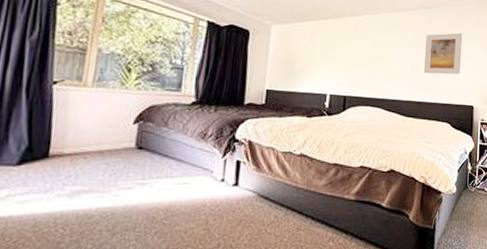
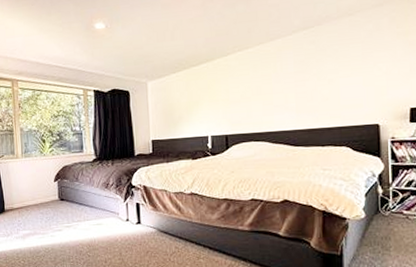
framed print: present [424,32,463,75] -> none [310,45,359,99]

